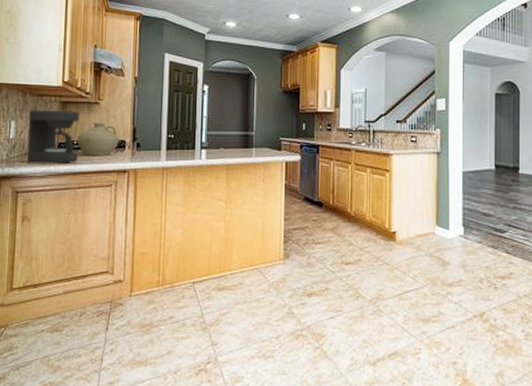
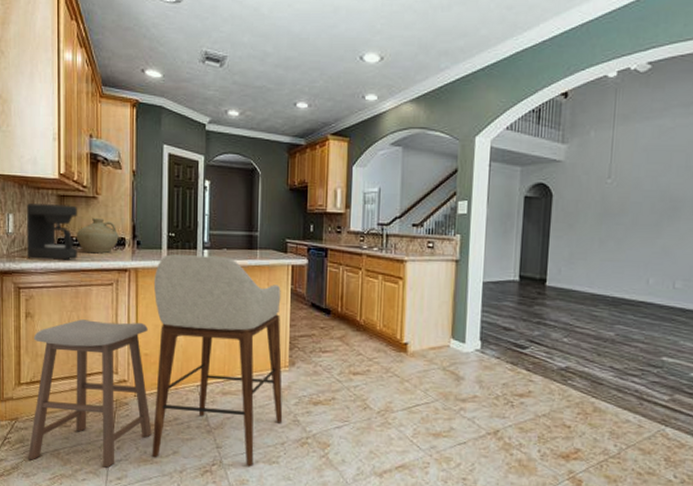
bar stool: none [16,221,147,372] -> present [28,319,152,468]
bar stool: none [146,155,278,363] -> present [152,254,283,467]

